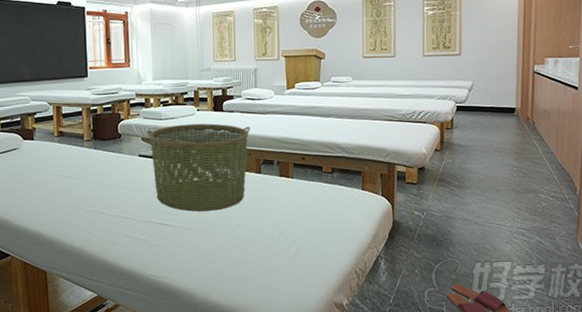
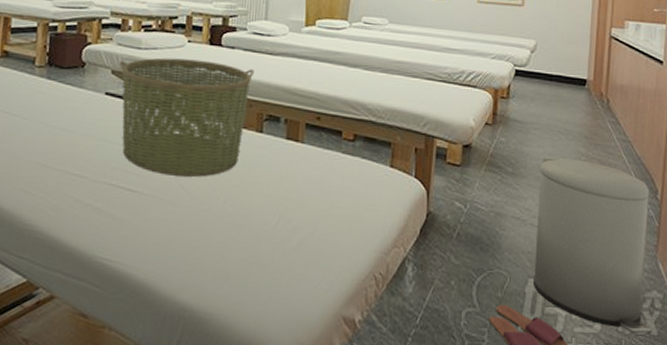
pedal bin: none [479,170,575,296] -> present [534,156,652,333]

